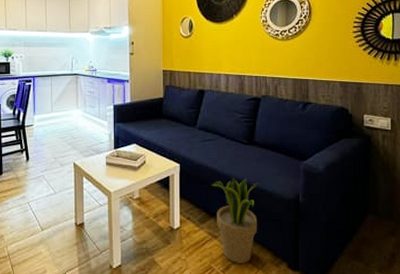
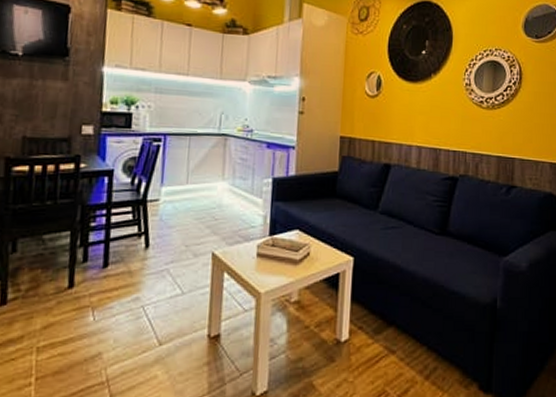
potted plant: present [211,178,261,263] -> none [391,276,452,386]

